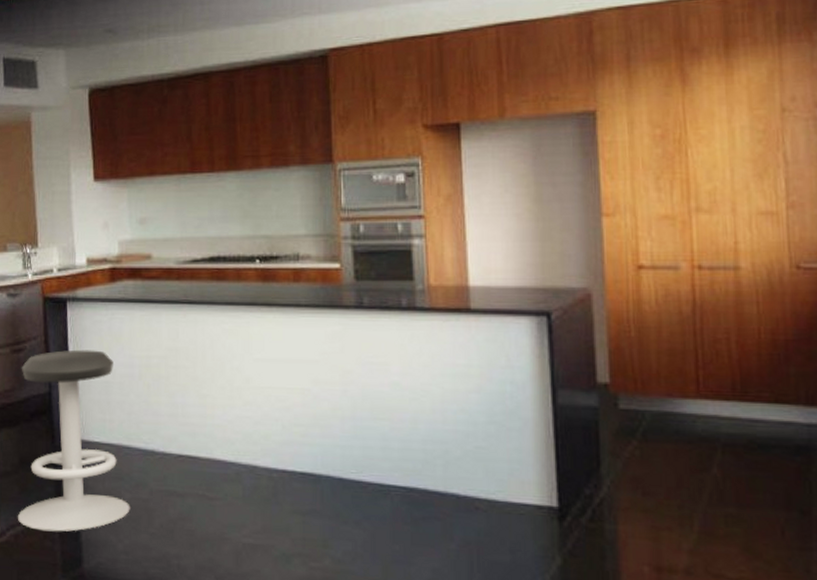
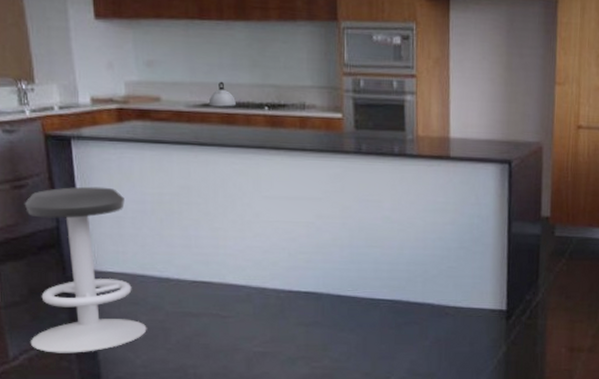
kettle: none [198,235,227,262] -> present [208,81,237,107]

